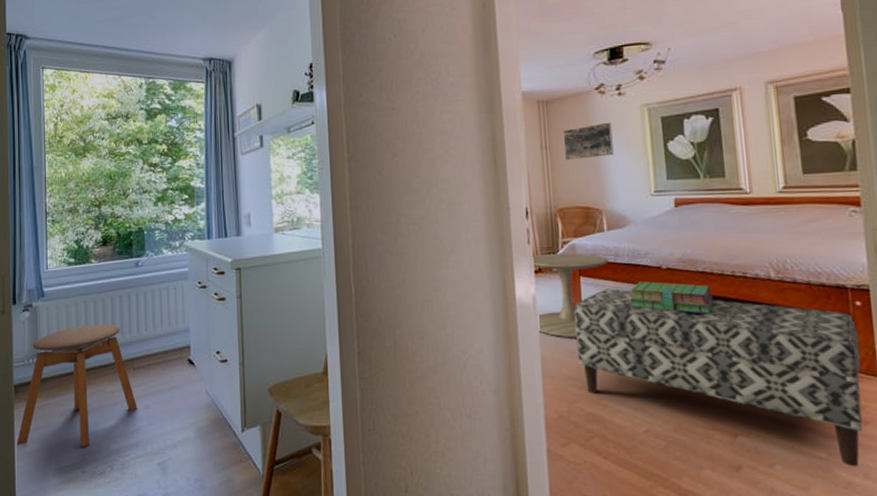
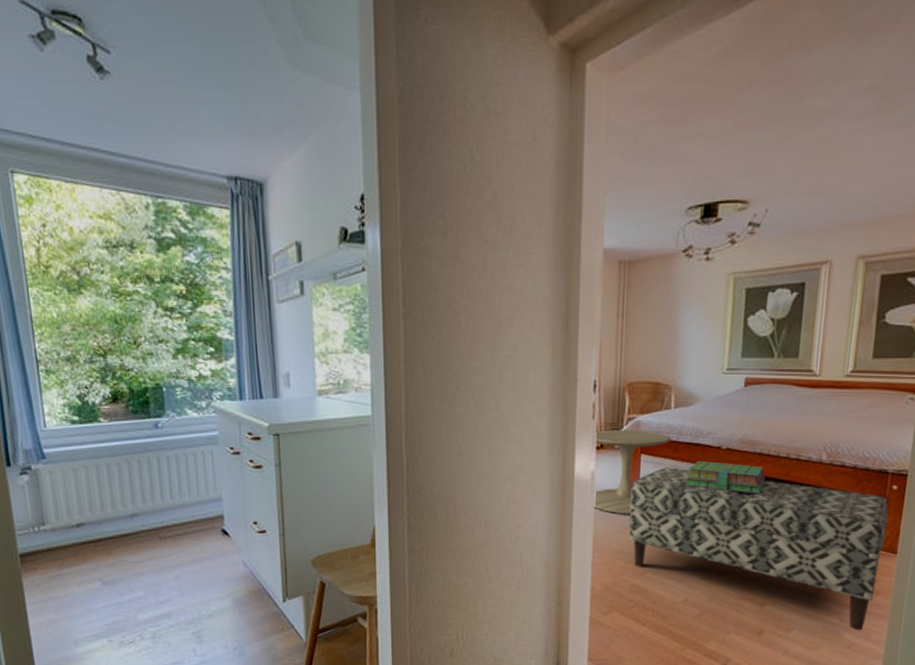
stool: present [16,324,137,447] -> none [29,490,167,617]
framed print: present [562,122,614,161] -> none [640,290,694,332]

